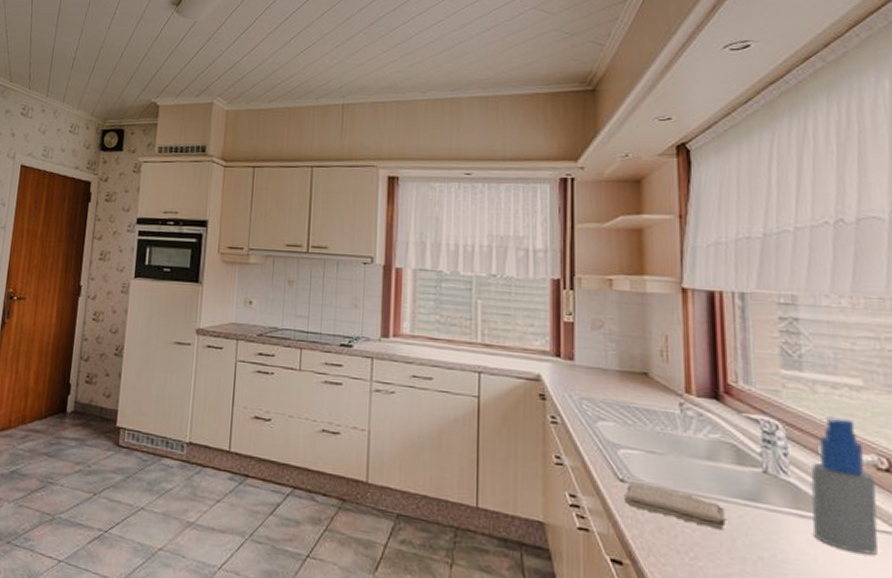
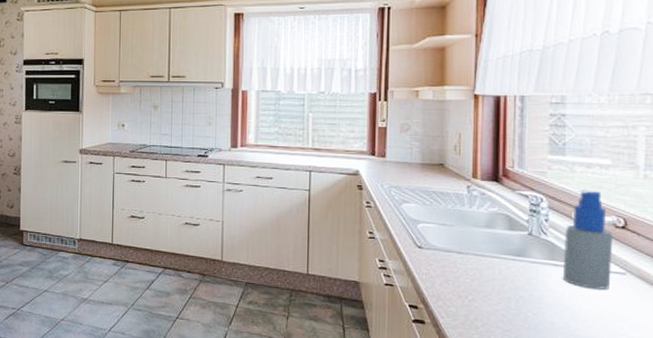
washcloth: present [625,482,728,531] -> none [421,248,499,279]

